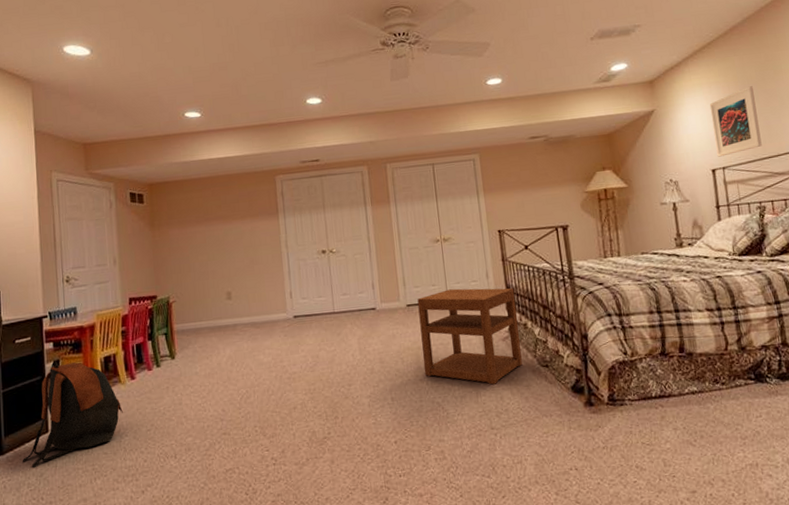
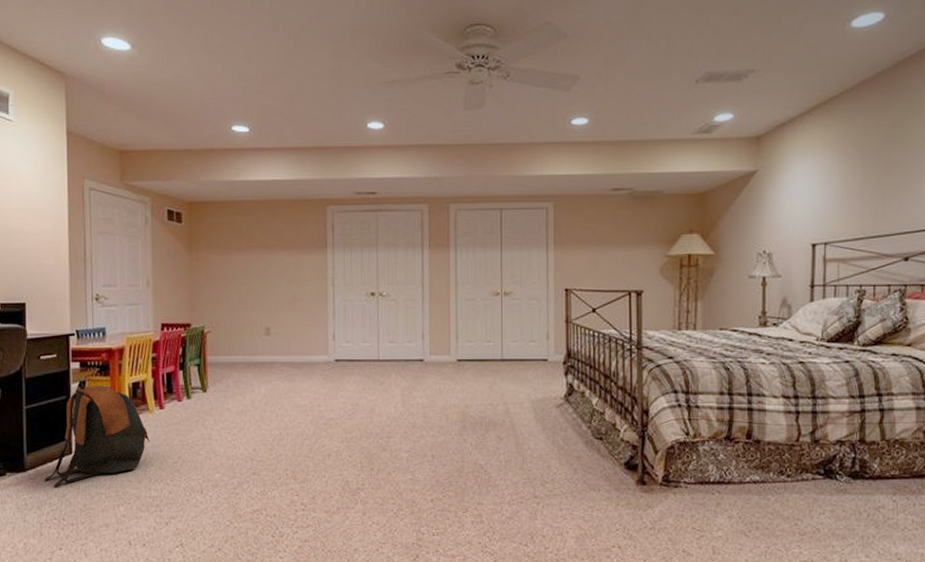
nightstand: present [417,288,522,385] -> none [469,347,576,452]
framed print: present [709,86,762,157] -> none [820,153,873,231]

